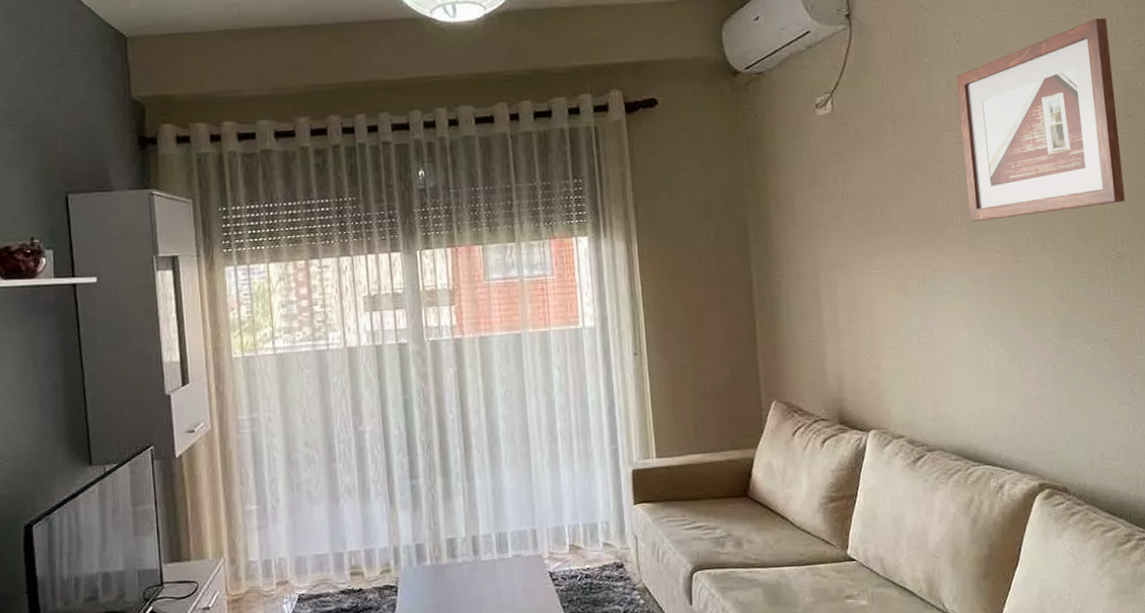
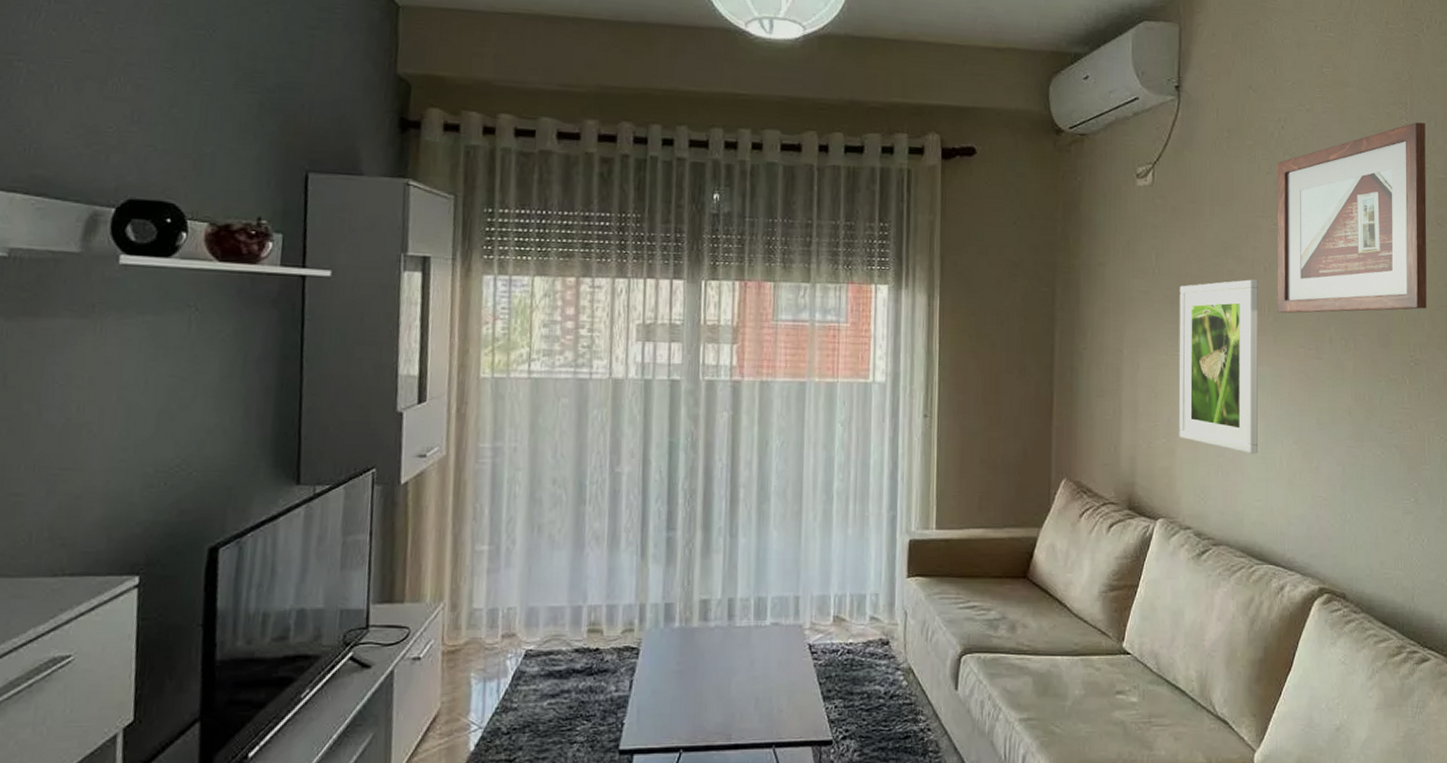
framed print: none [869,192,964,361] -> present [1179,279,1258,454]

